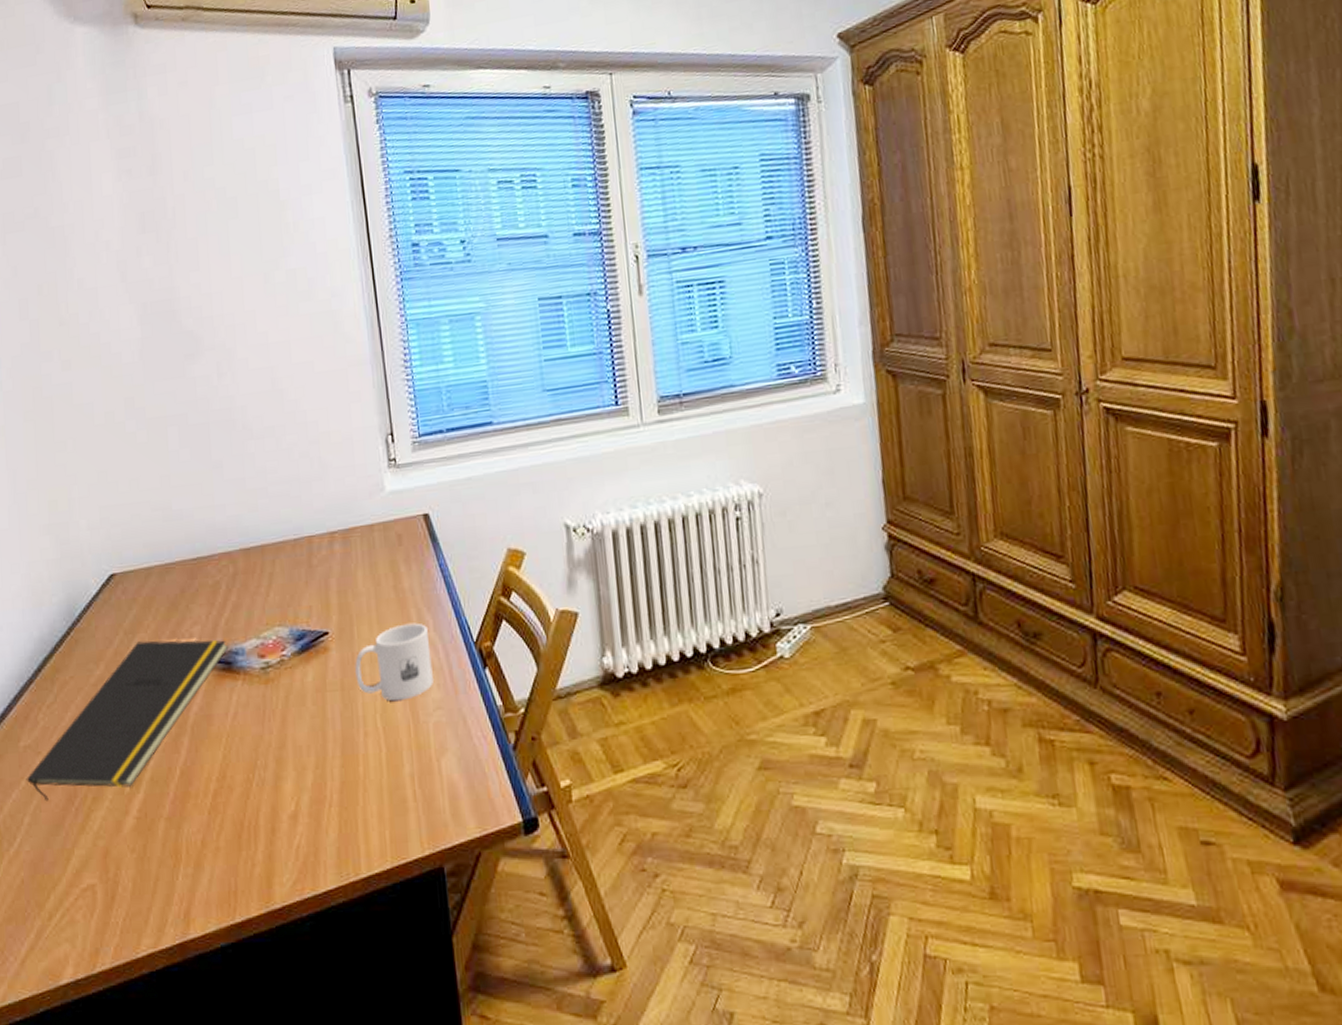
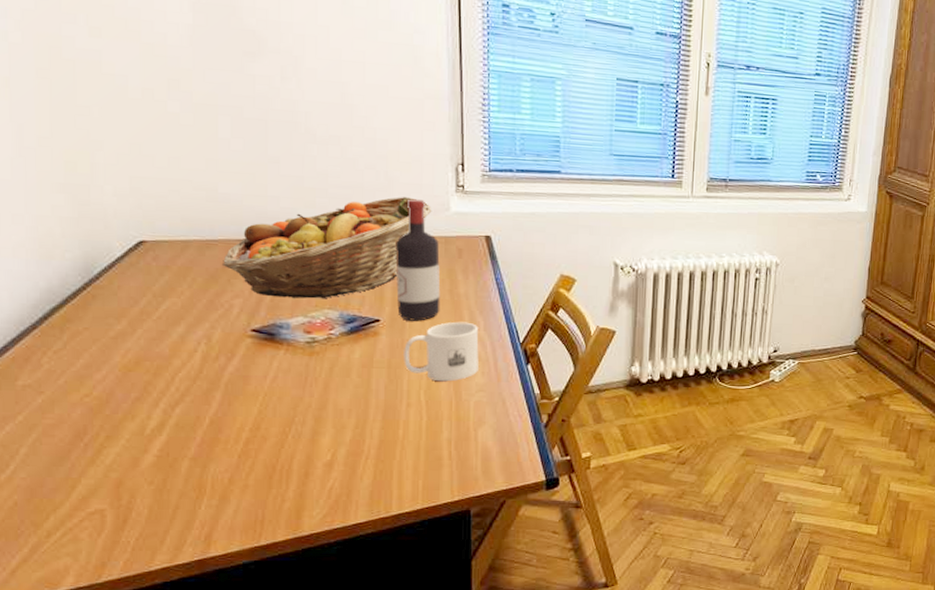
notepad: present [26,640,229,802] -> none [24,305,273,436]
fruit basket: none [181,482,367,620] -> present [223,197,432,299]
wine bottle: none [335,482,387,630] -> present [395,199,441,321]

